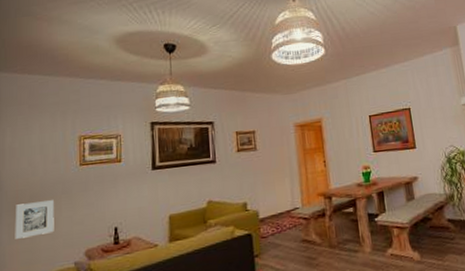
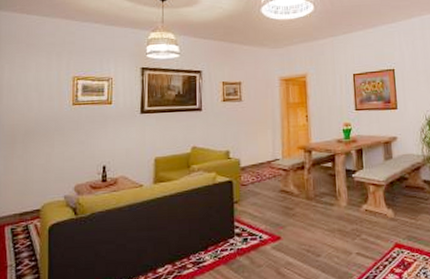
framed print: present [15,200,54,239] -> none [10,136,47,170]

